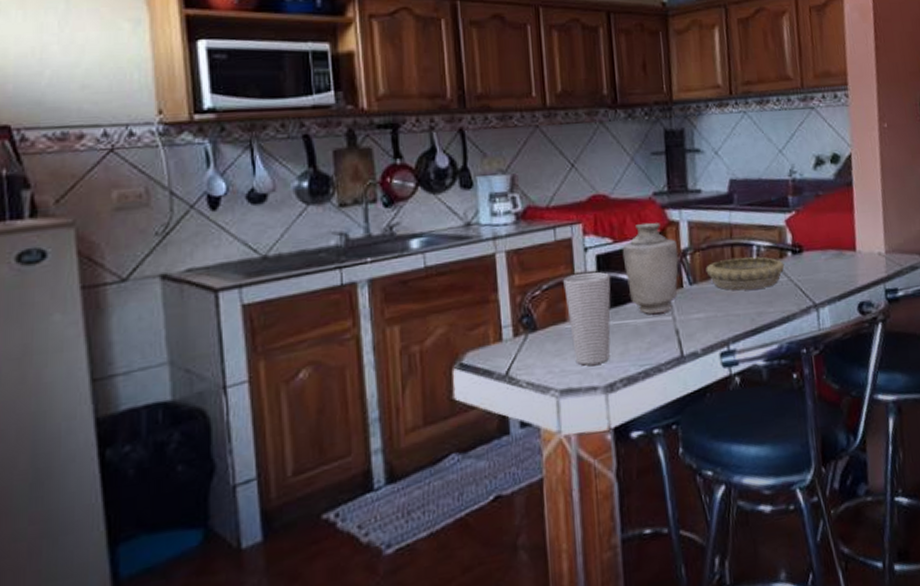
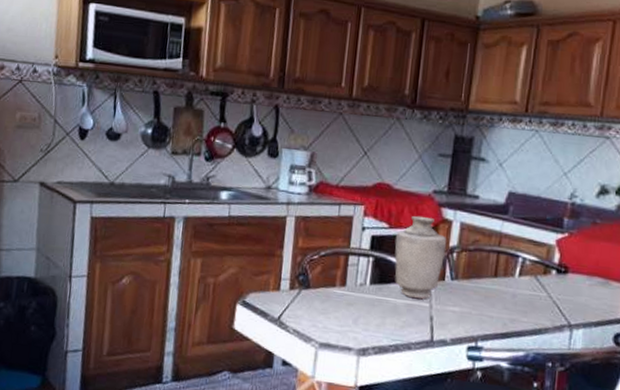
cup: present [563,271,611,366] -> none [337,247,381,330]
decorative bowl: present [706,256,785,291] -> none [469,263,547,299]

